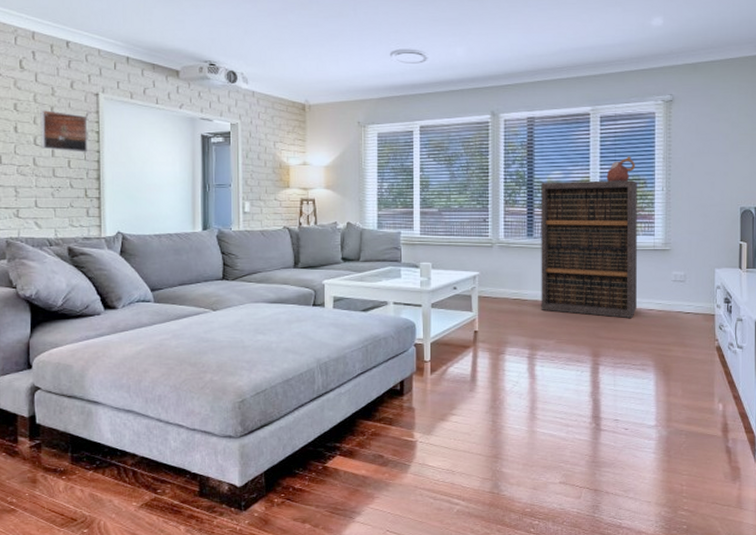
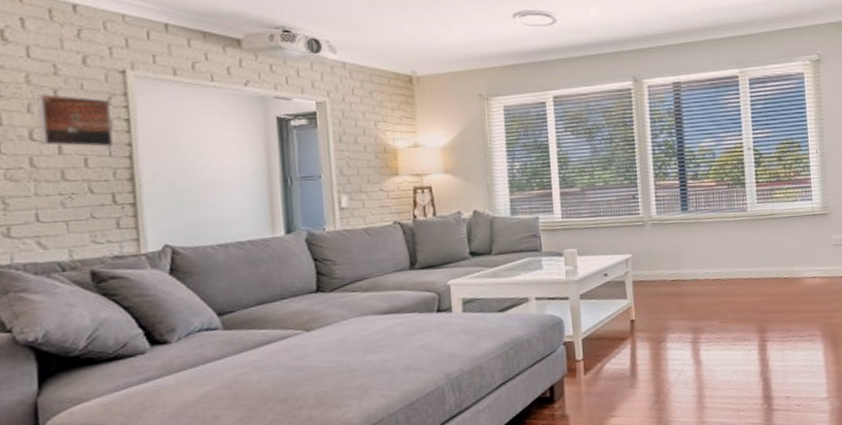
bookshelf: present [541,180,637,319] -> none [692,144,800,290]
ceramic vessel: present [606,156,635,181] -> none [759,119,788,147]

